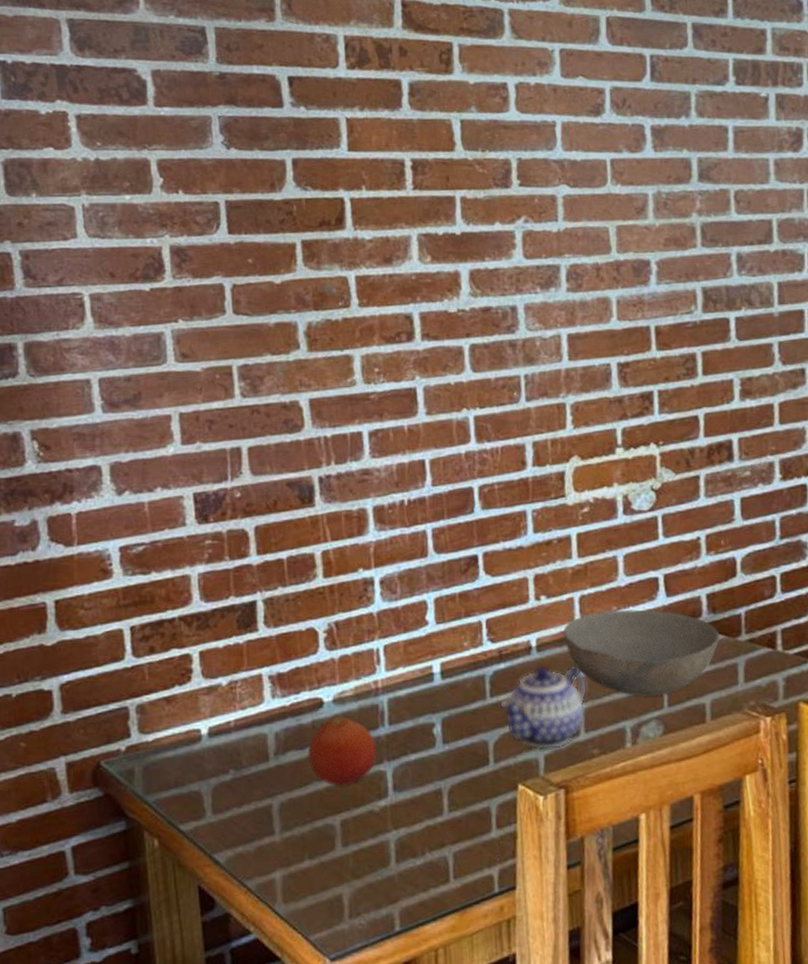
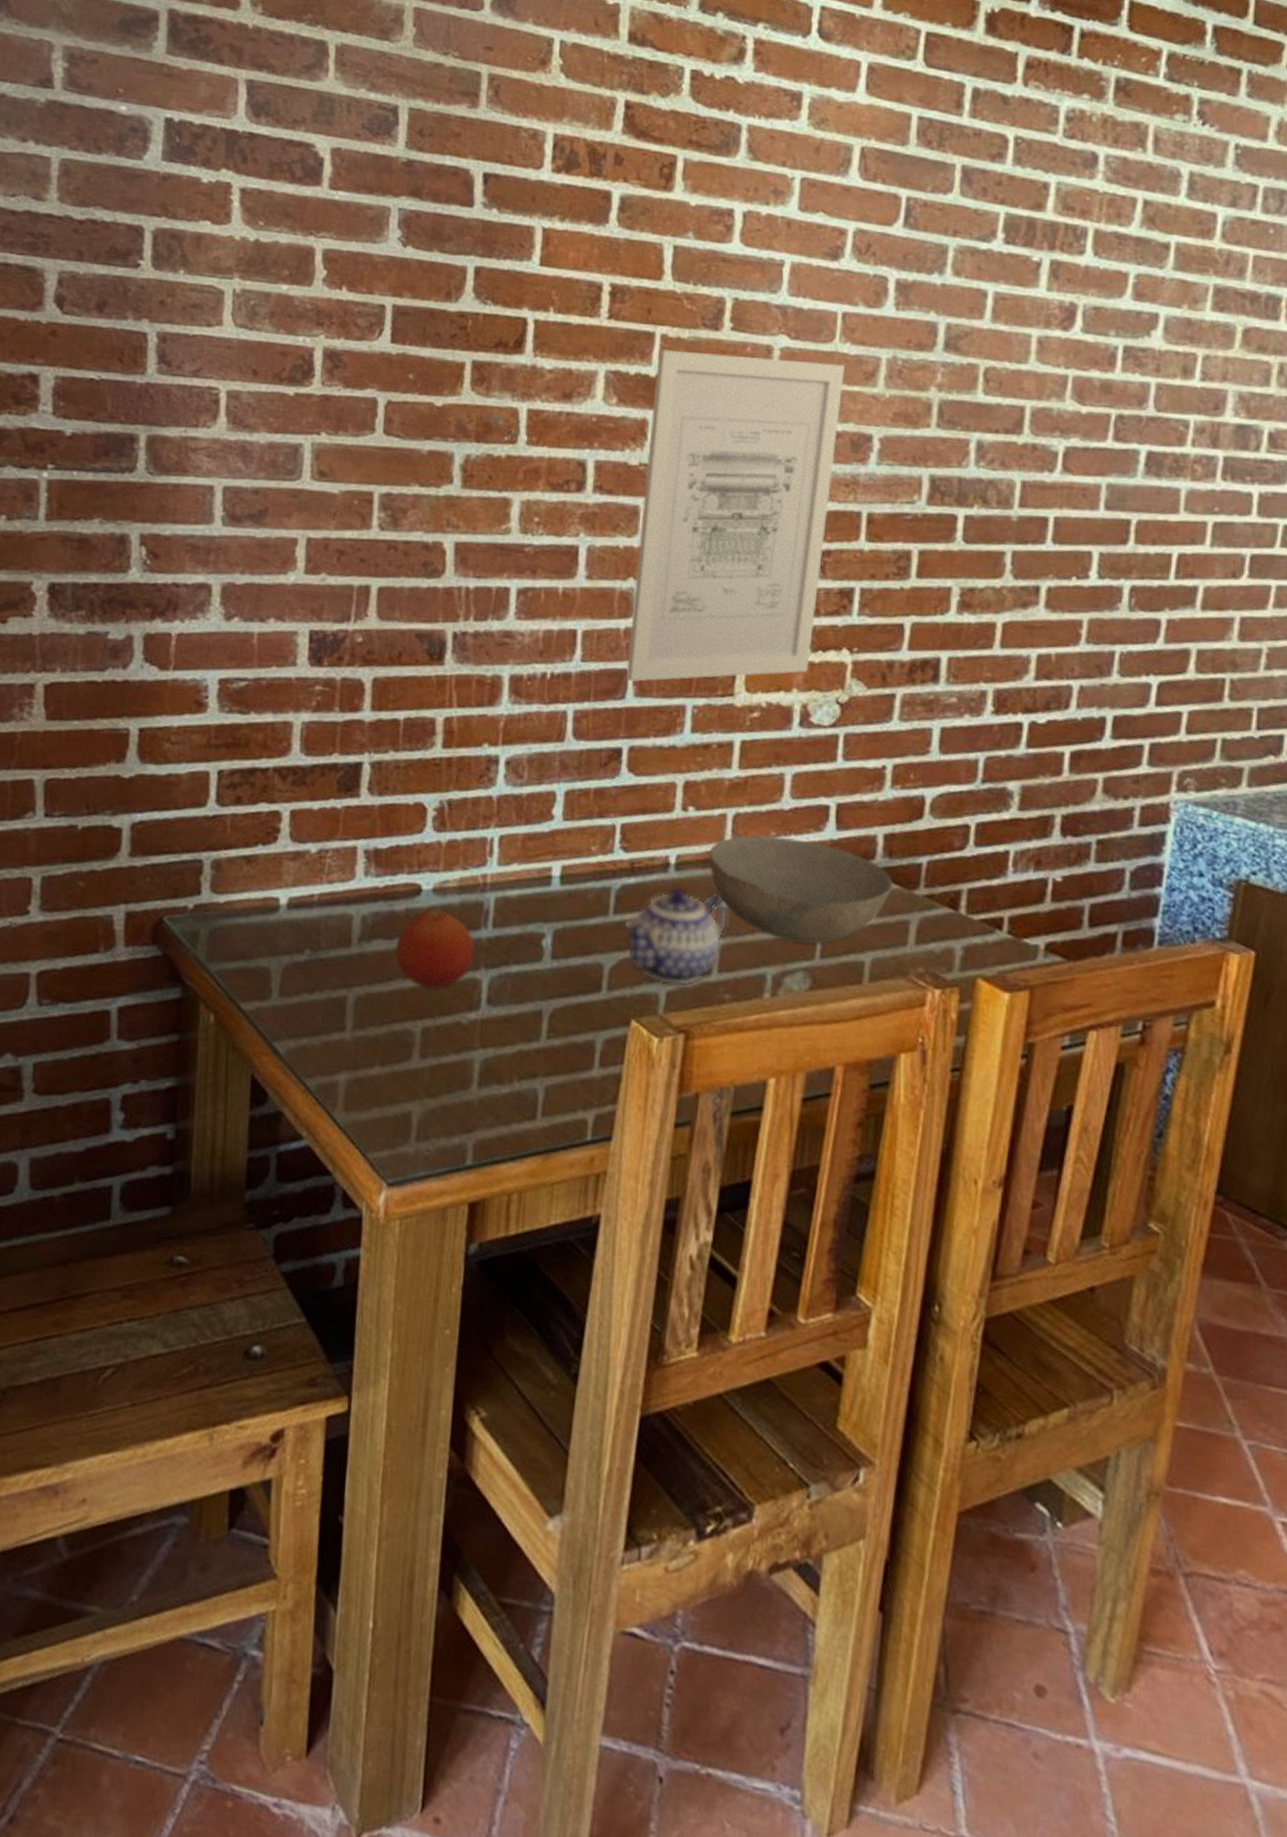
wall art: none [460,203,625,497] -> present [626,349,845,682]

